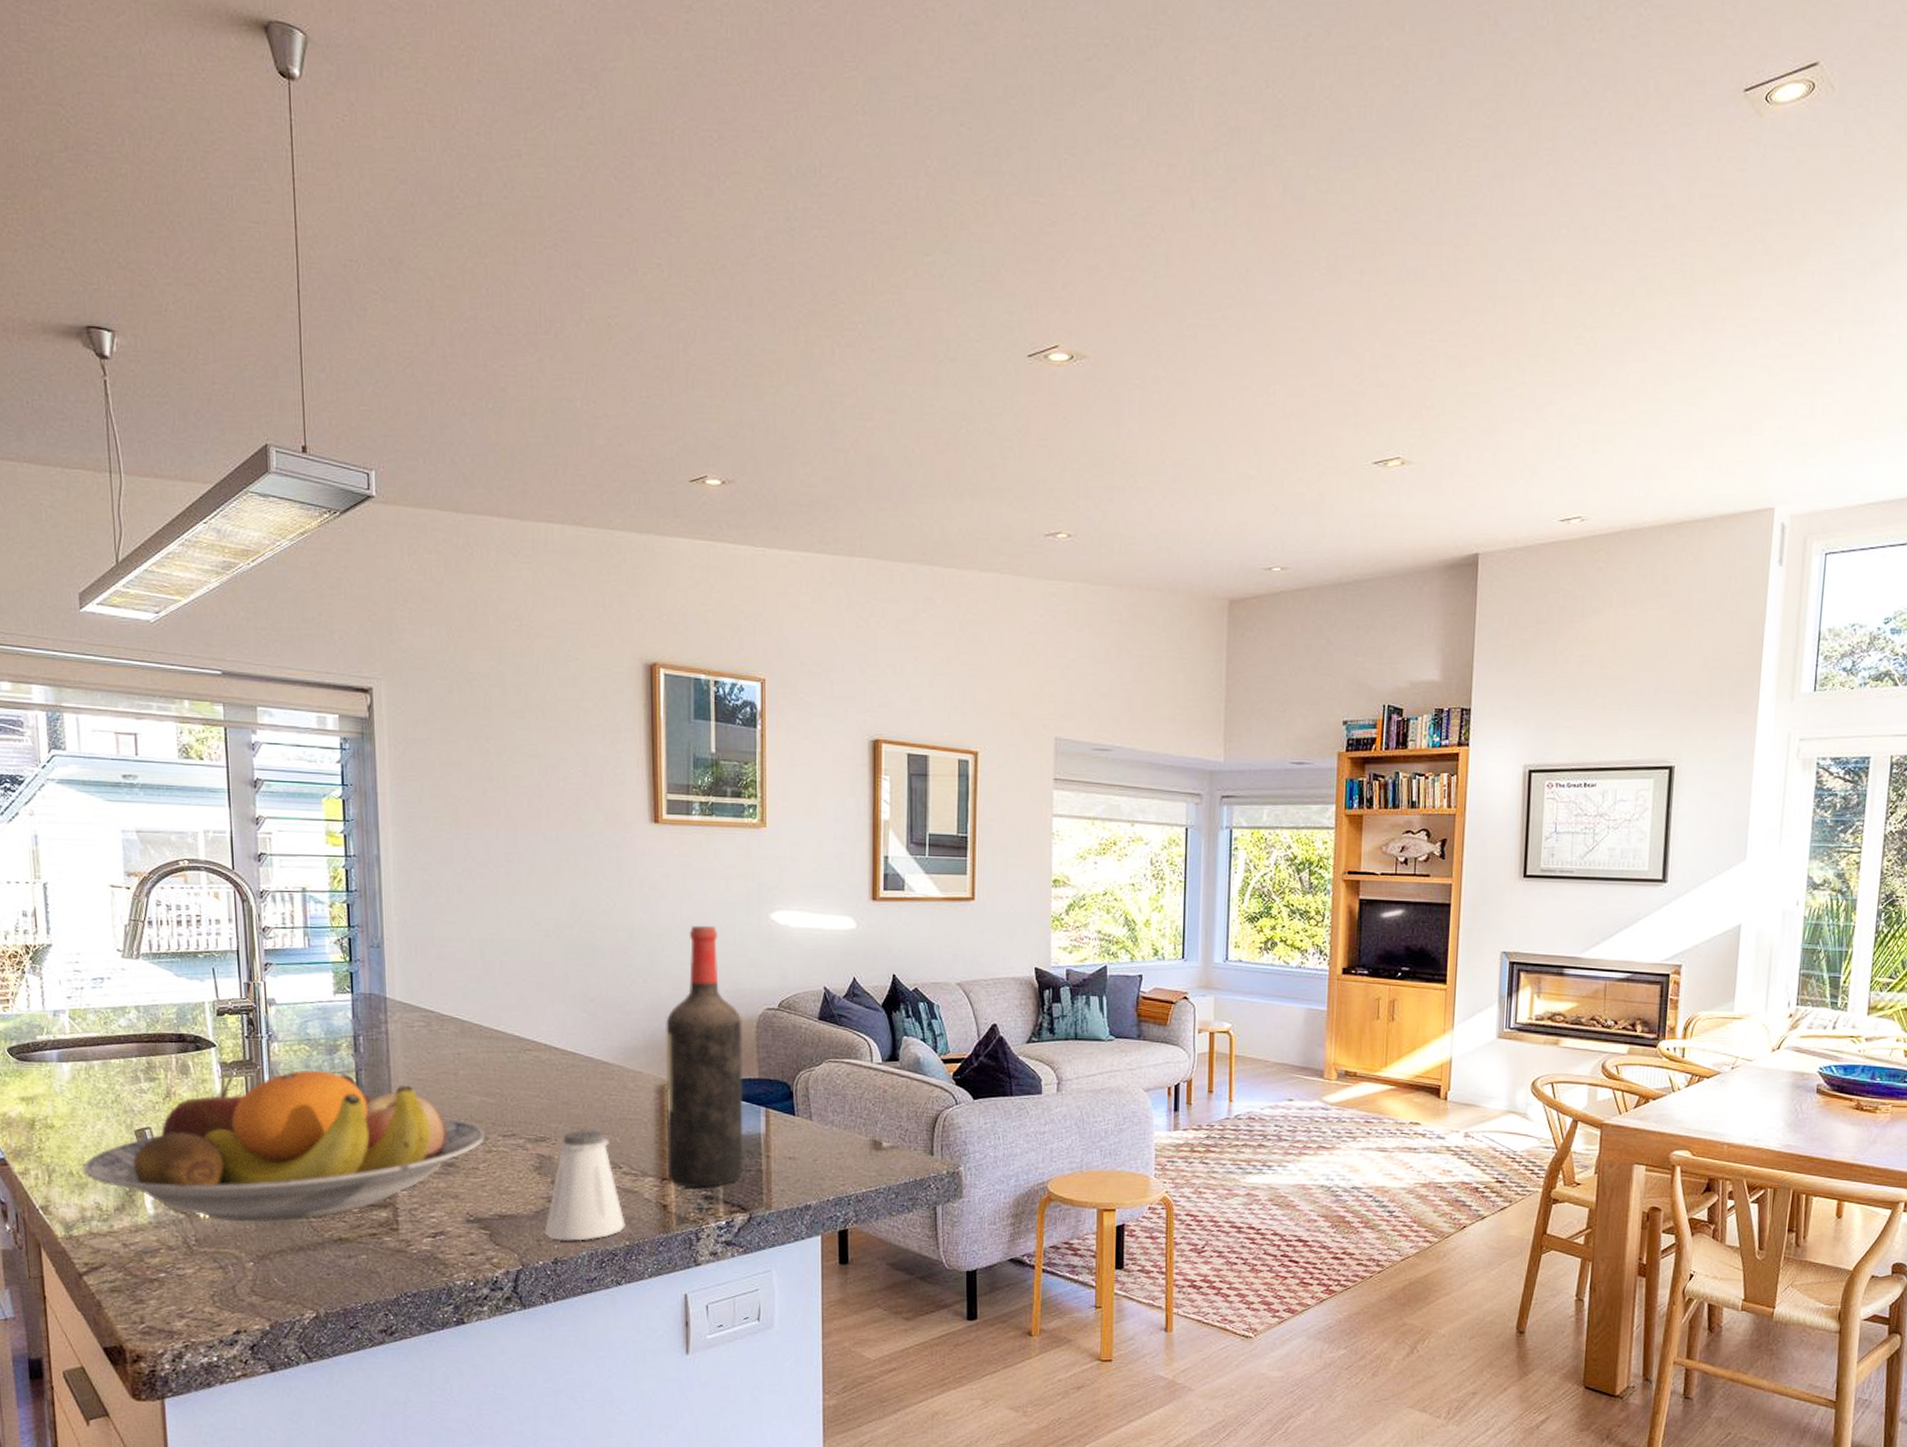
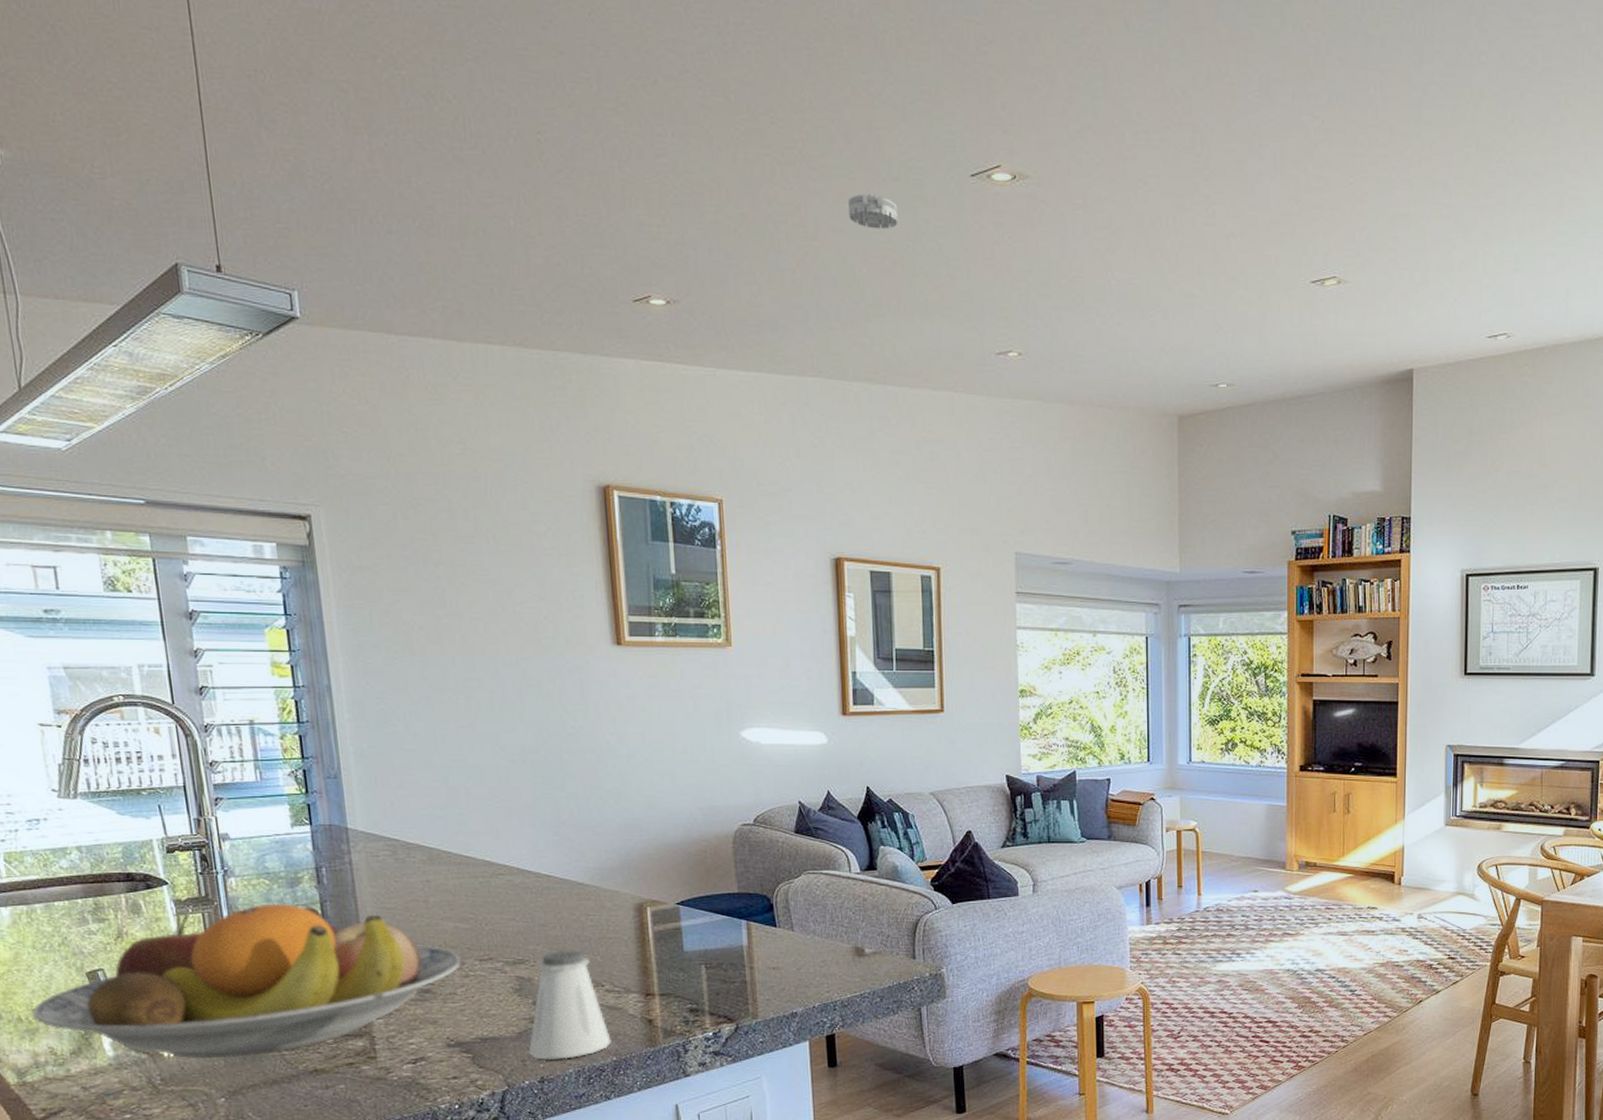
wine bottle: present [666,925,744,1188] -> none [640,745,728,1001]
smoke detector: none [904,375,953,410] -> present [847,194,898,230]

